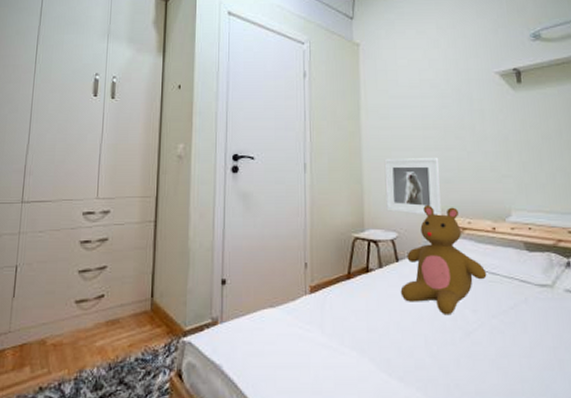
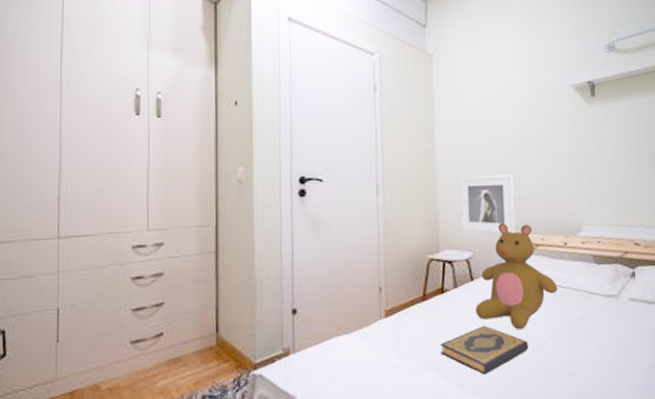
hardback book: none [365,308,457,360] -> present [440,325,529,375]

